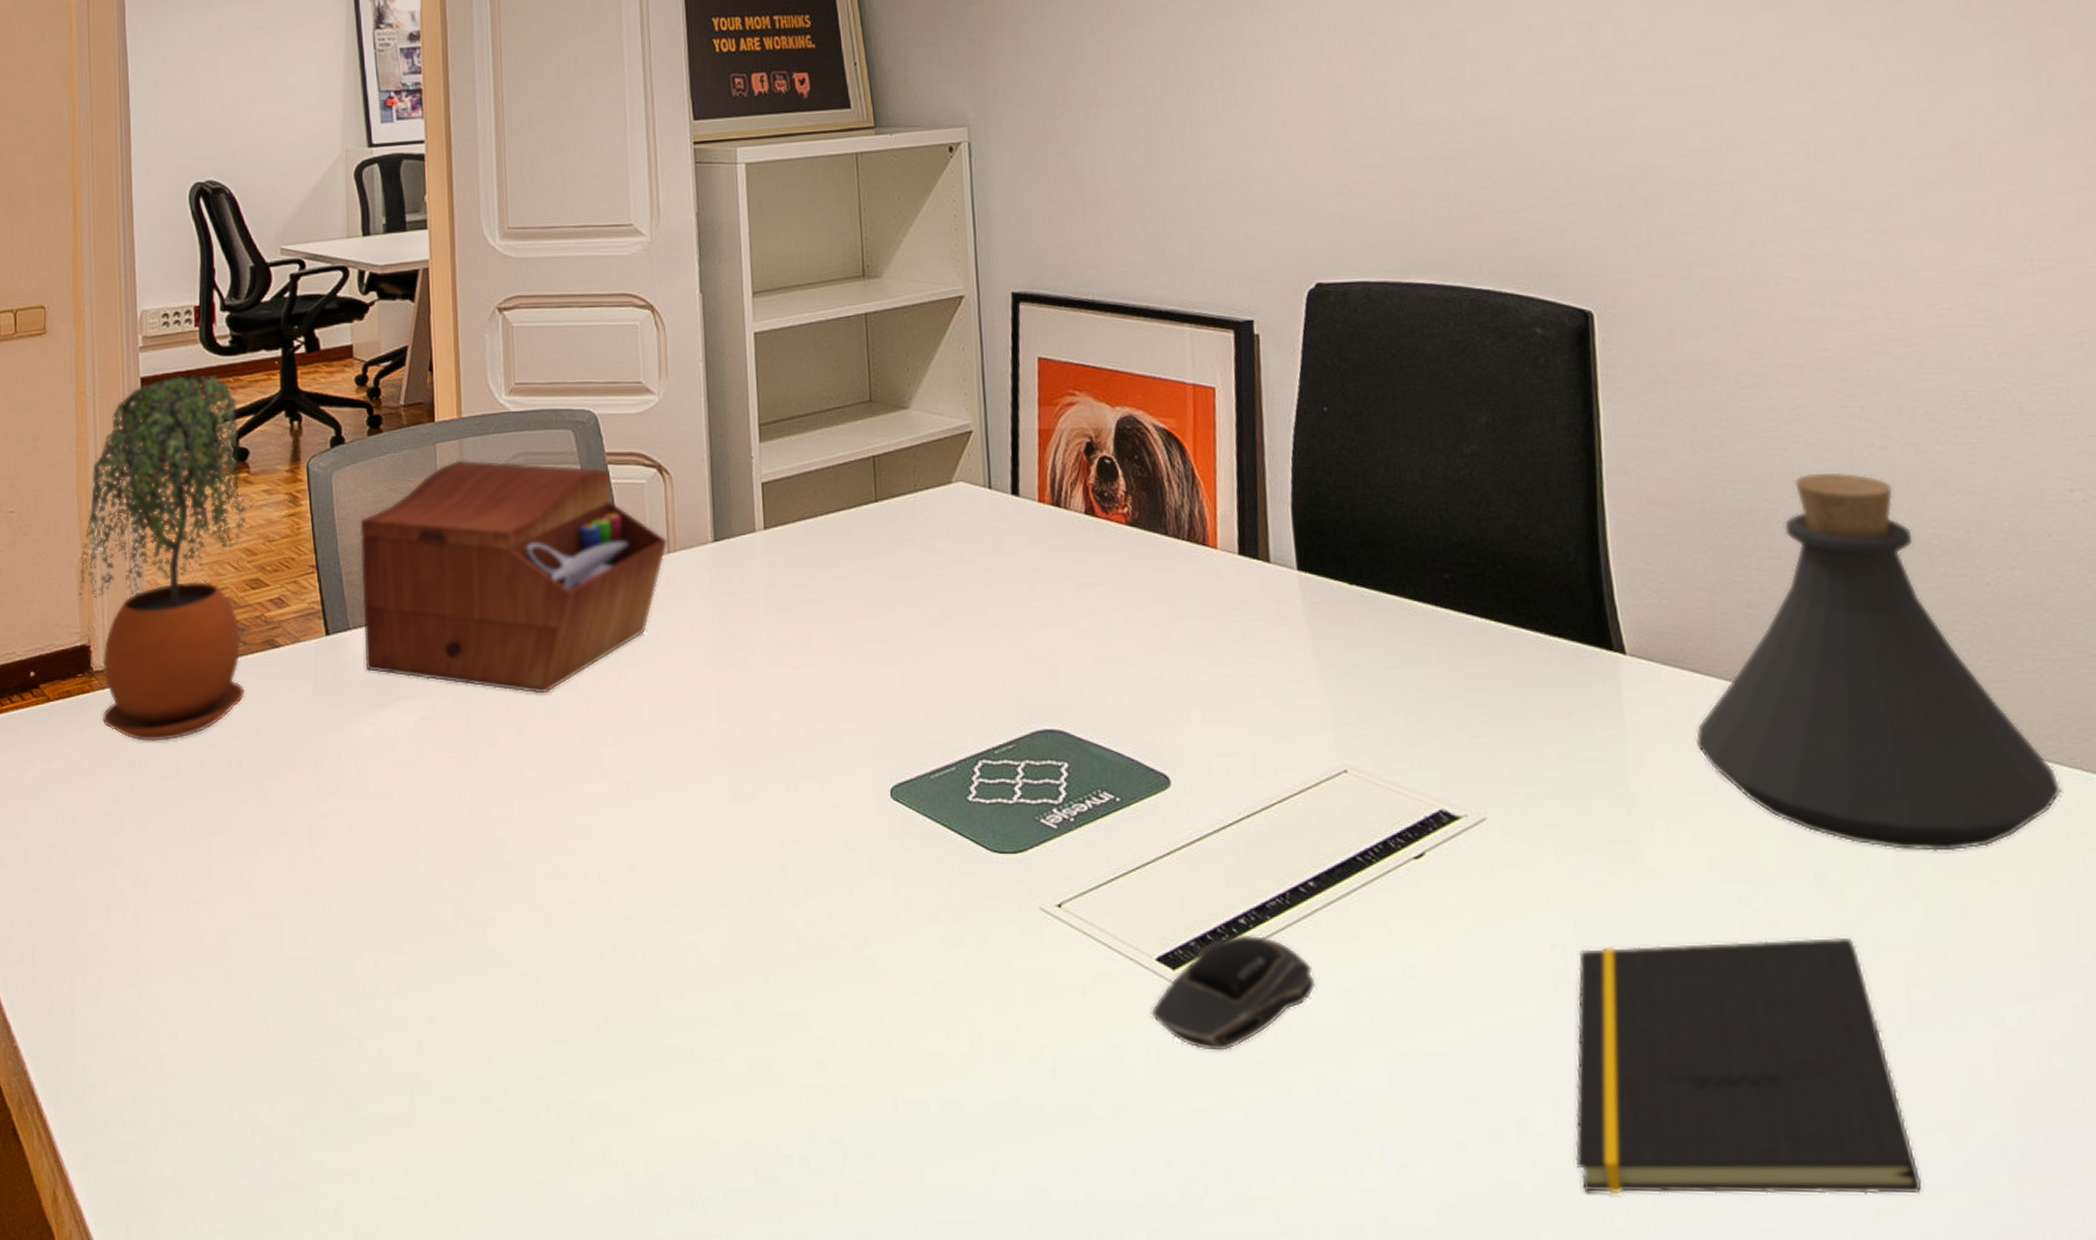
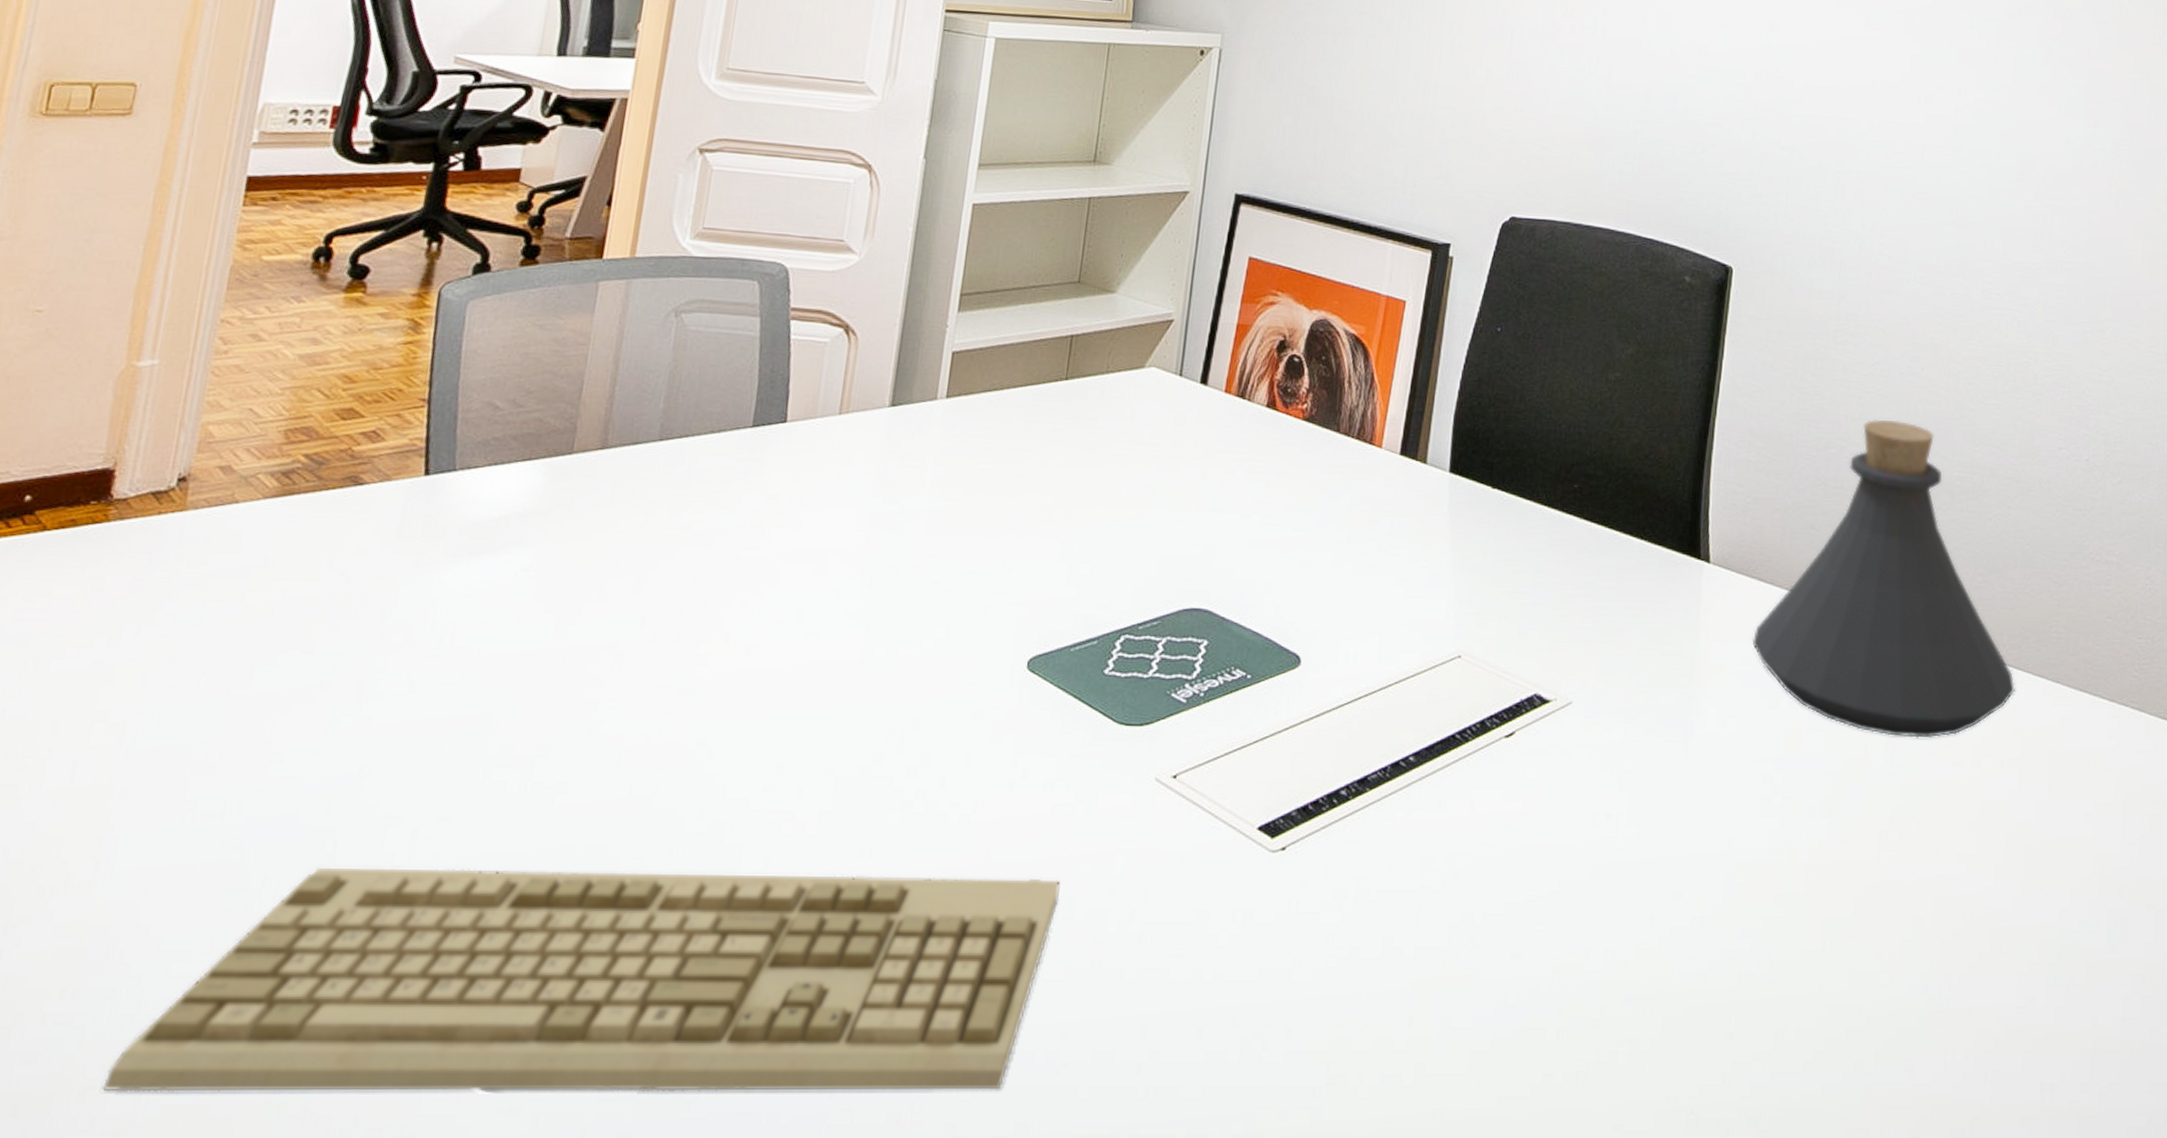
potted plant: present [79,374,246,741] -> none [112,178,367,582]
keyboard: none [178,994,966,1224] -> present [102,867,1060,1092]
sewing box: present [360,459,667,694] -> none [466,300,841,550]
computer mouse: present [1150,934,1316,1051] -> none [1243,805,1400,914]
notepad: present [1575,937,1922,1194] -> none [1595,809,1863,1036]

